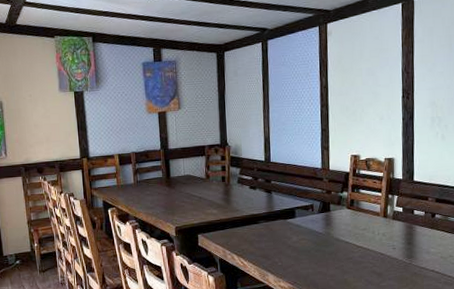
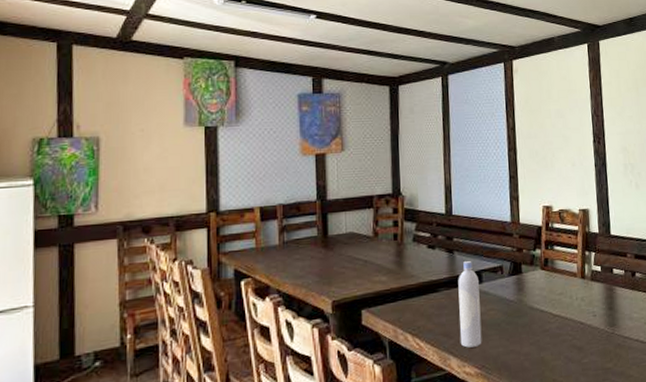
bottle: none [275,200,295,268] -> present [458,261,482,348]

